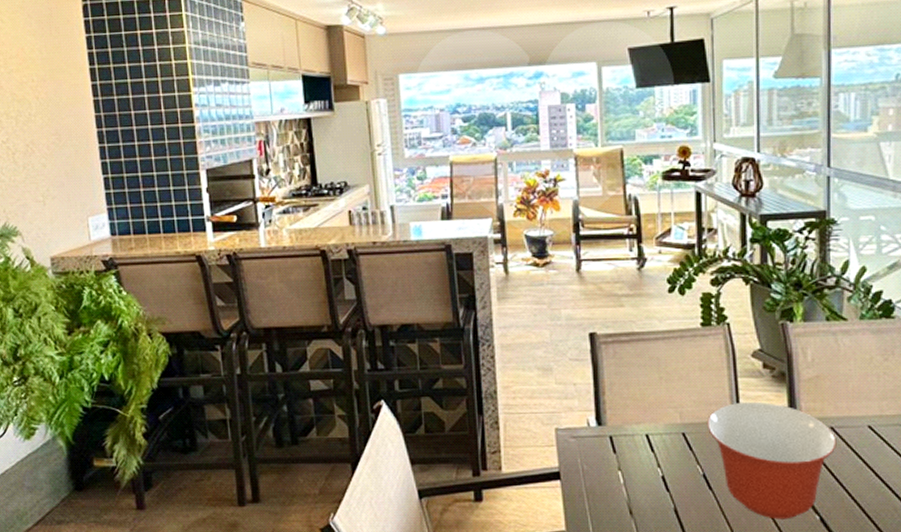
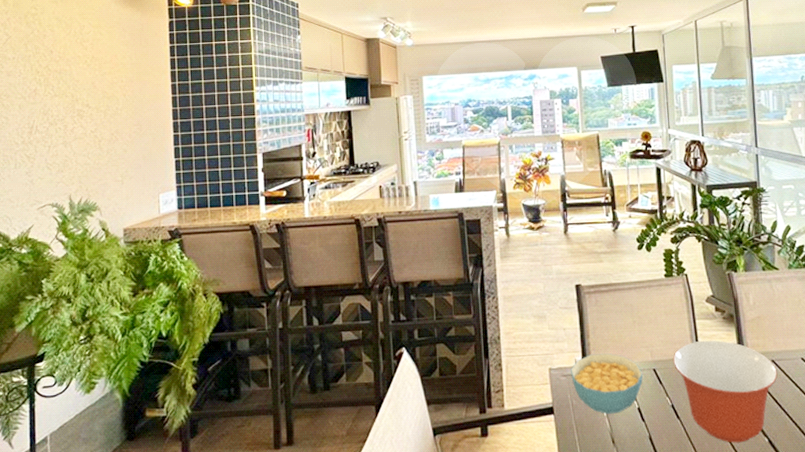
cereal bowl: none [581,413,670,482] -> present [571,353,644,414]

